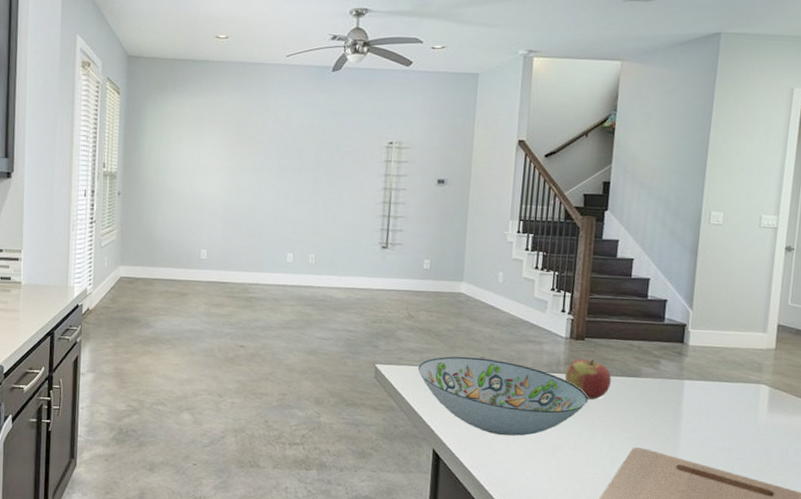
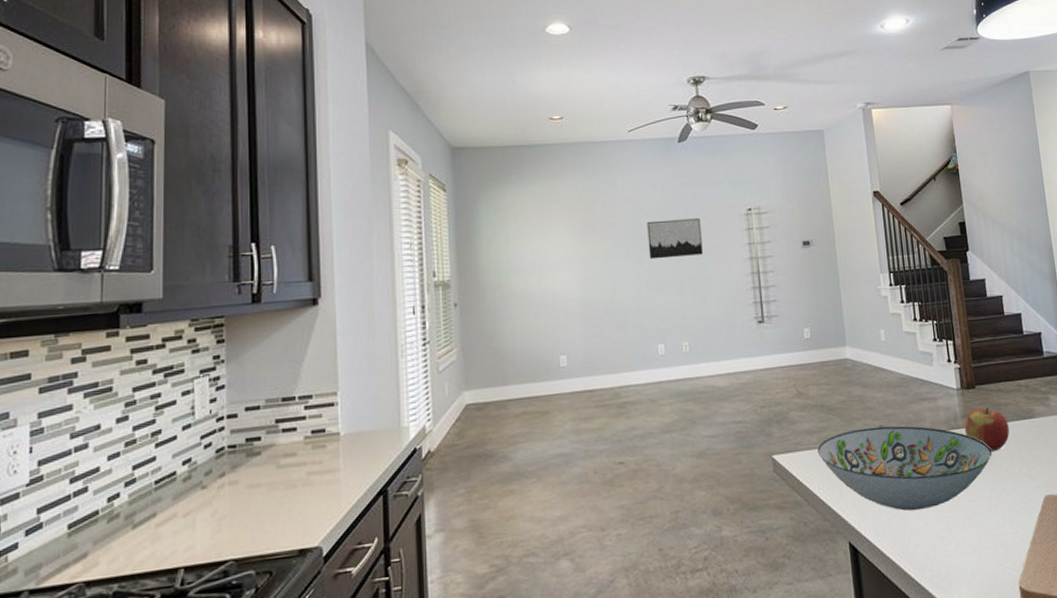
wall art: none [290,142,343,179] -> present [647,218,703,259]

